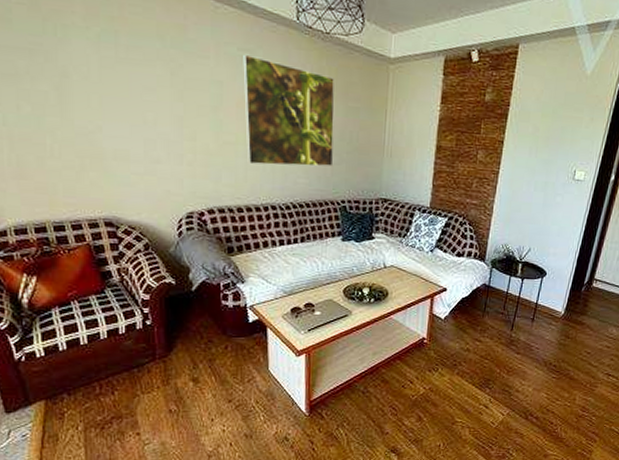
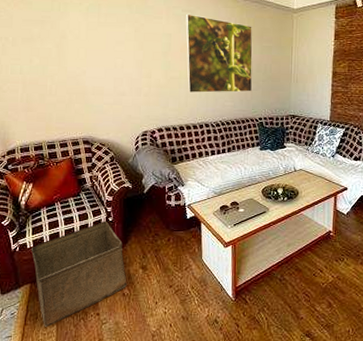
storage bin: none [43,324,174,450] -> present [31,221,127,327]

